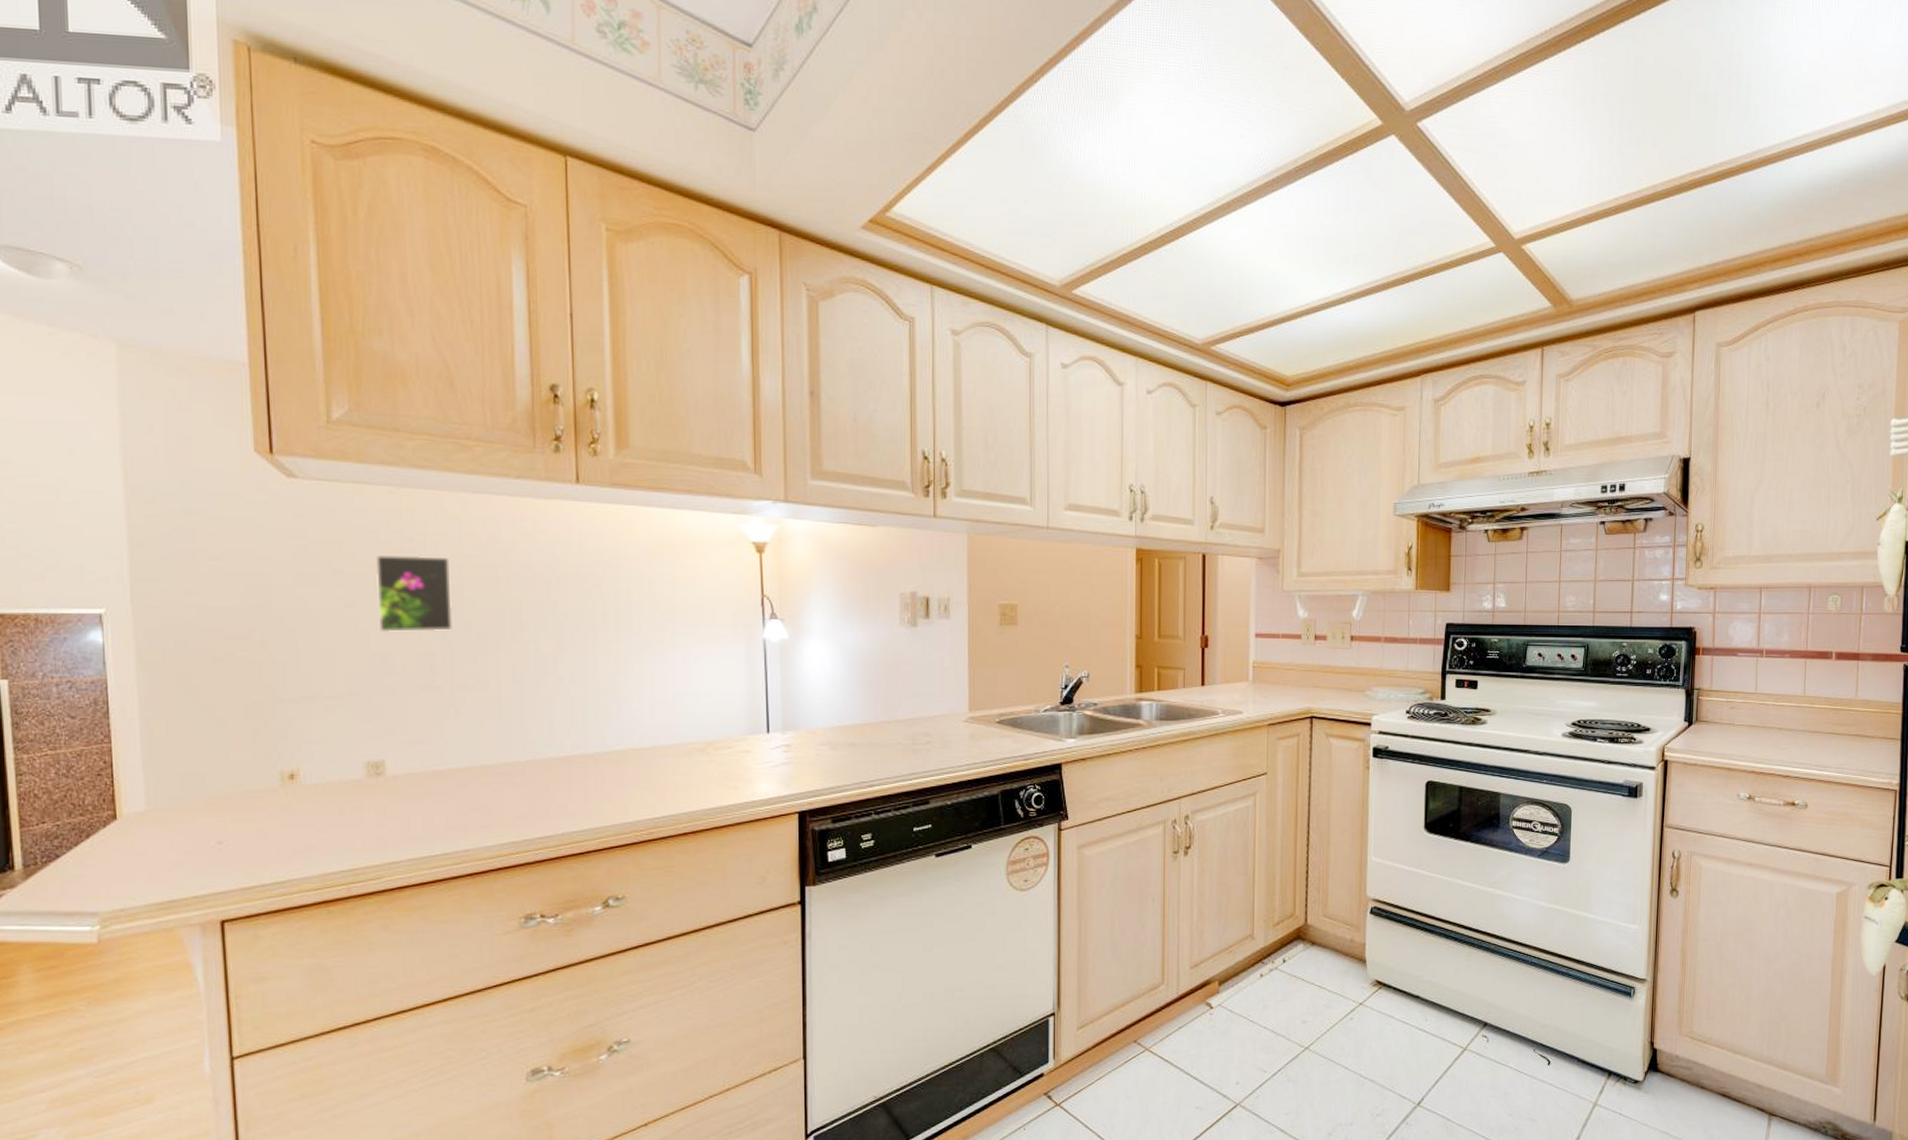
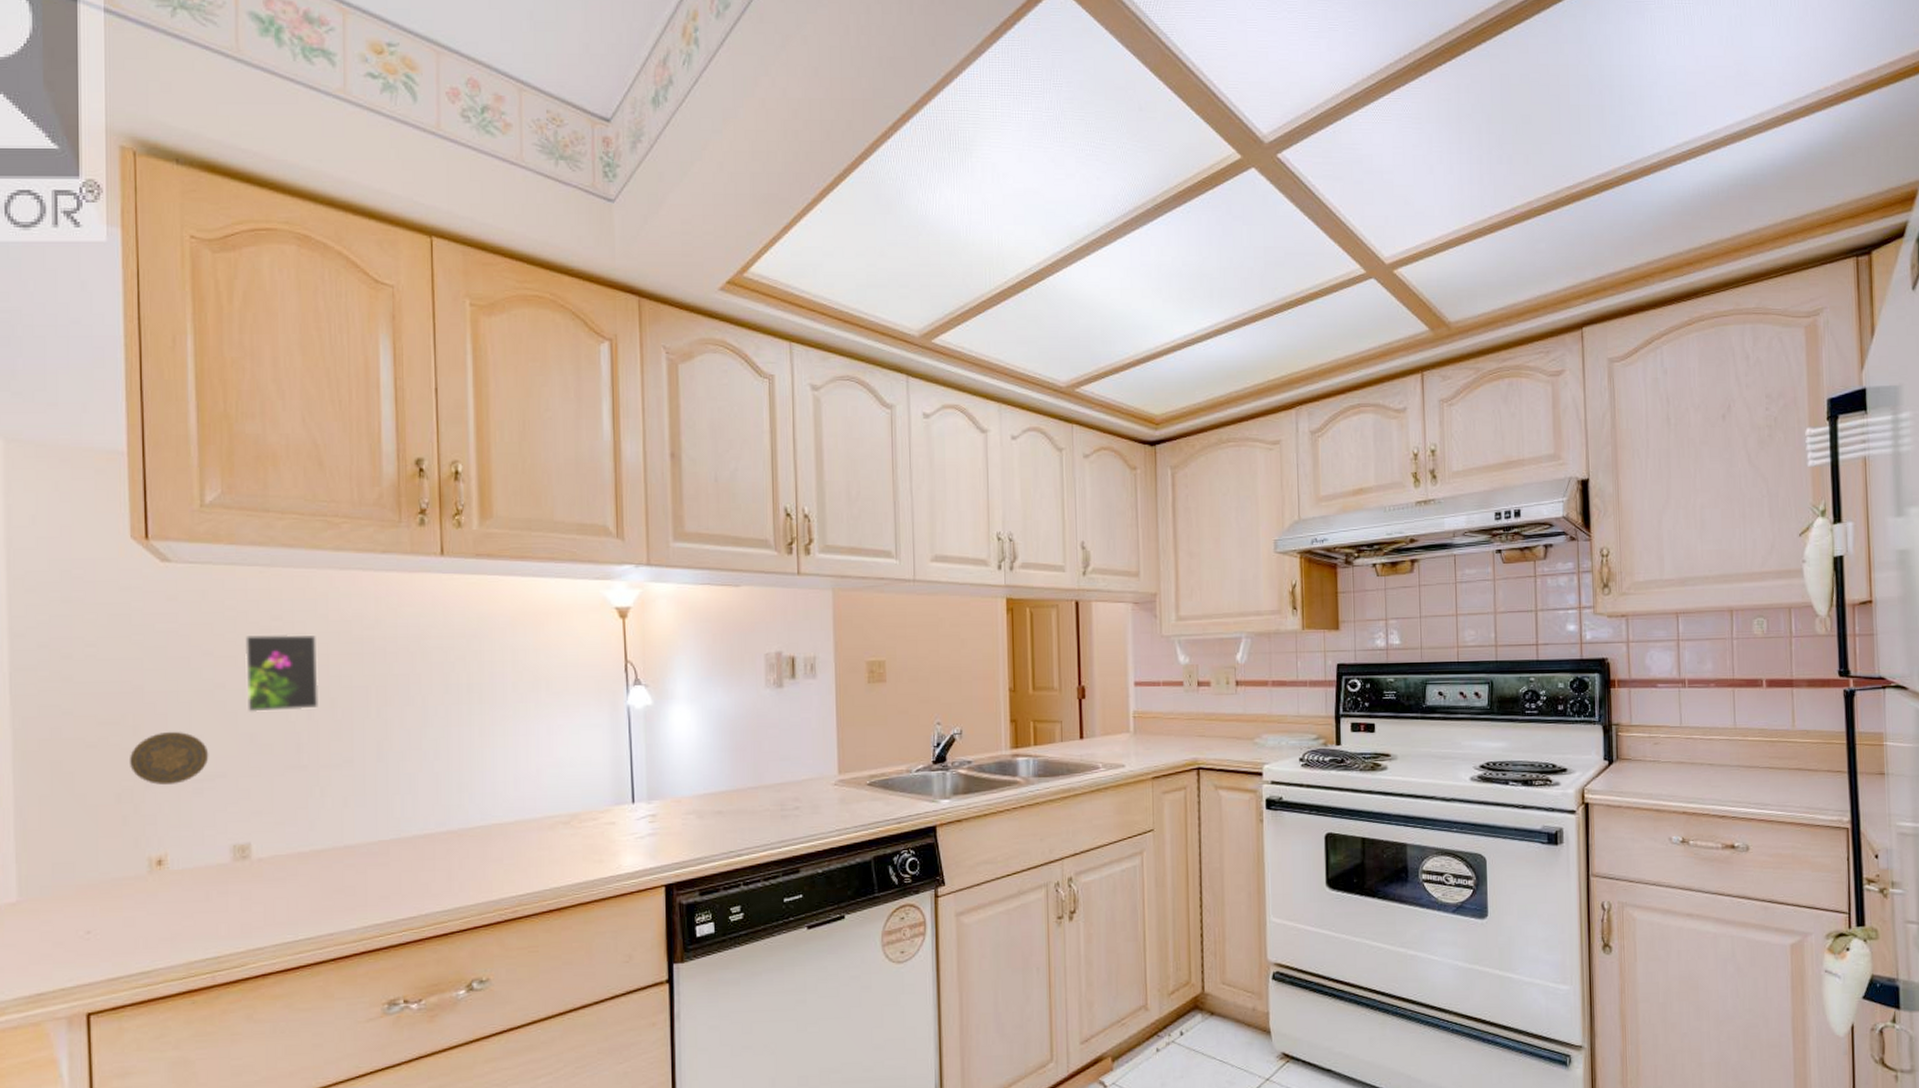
decorative plate: none [259,648,341,700] -> present [130,731,209,785]

